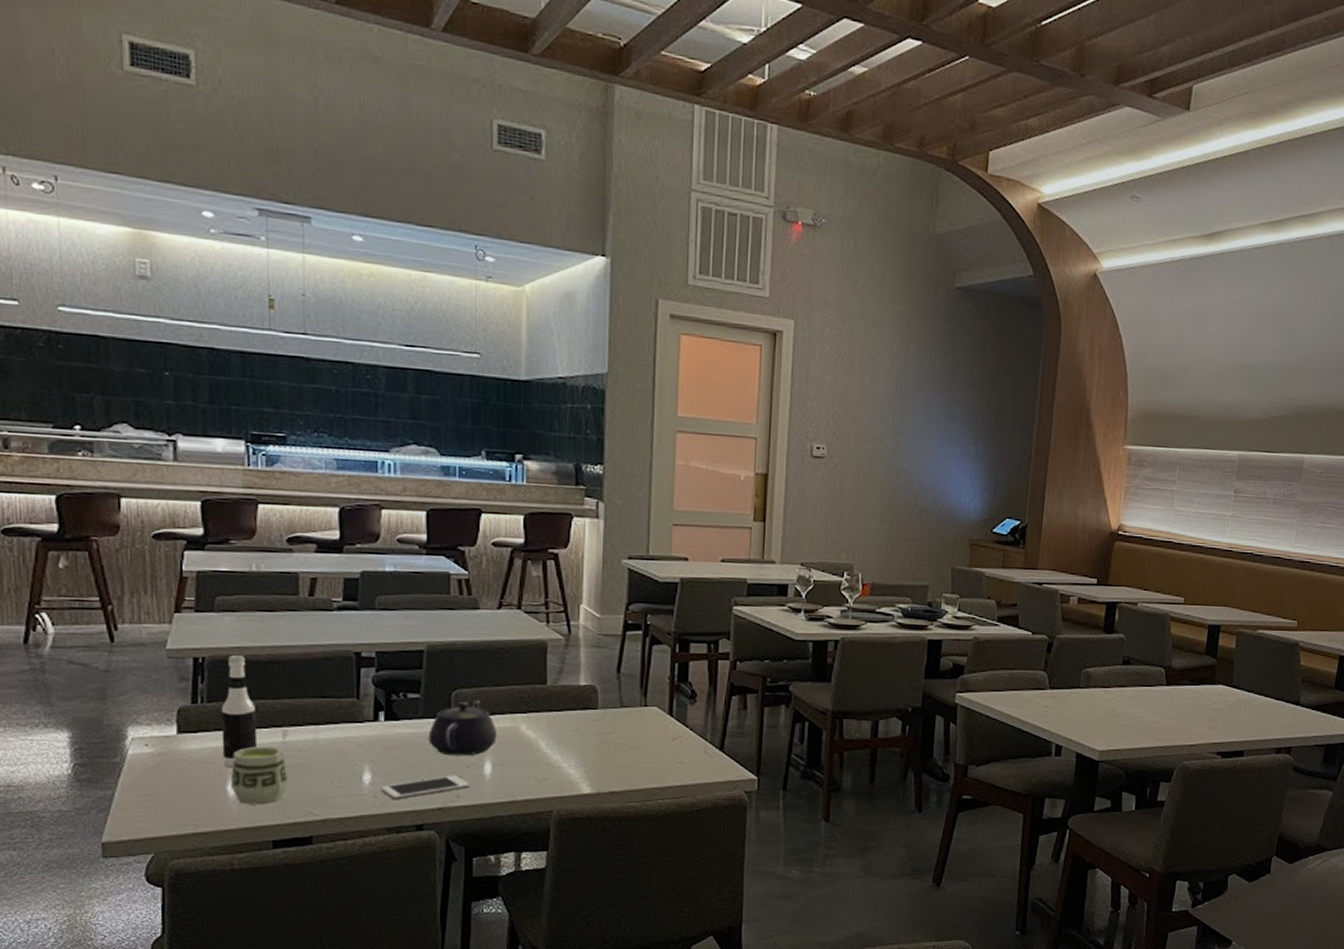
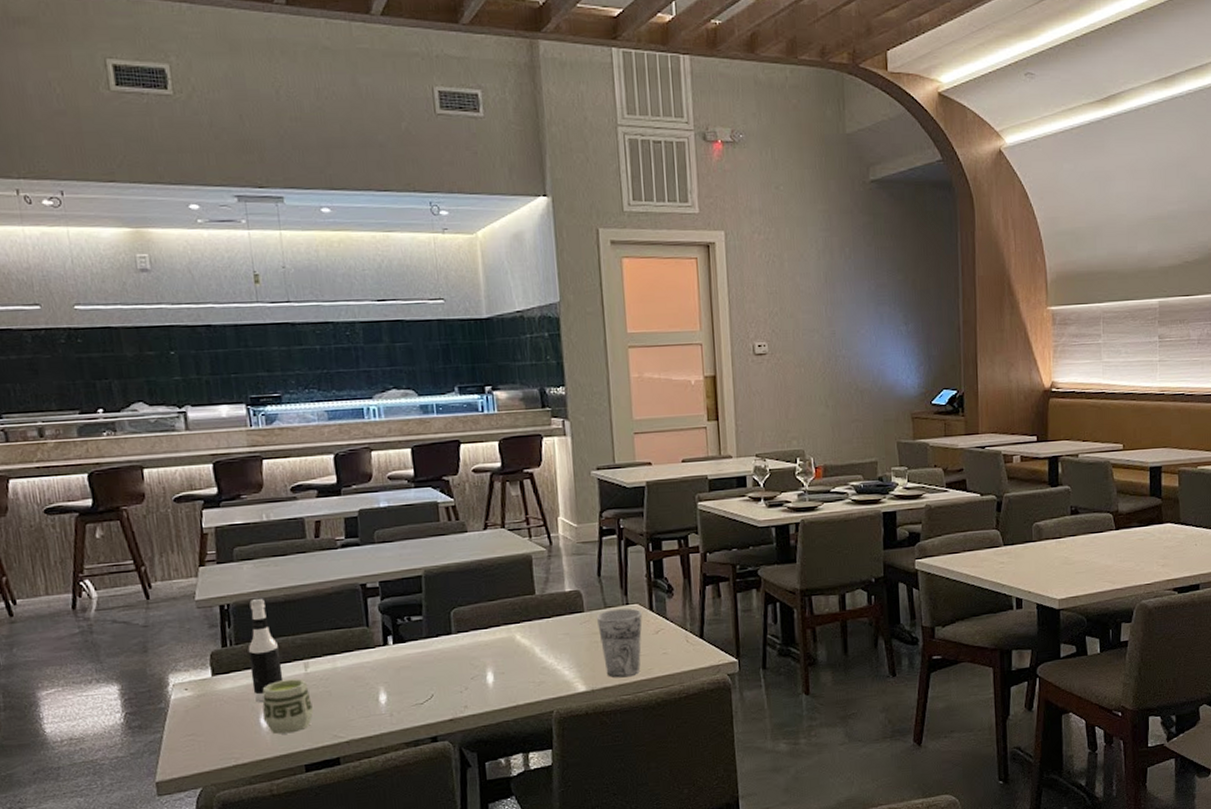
cell phone: present [381,775,470,799] -> none [396,687,475,715]
teapot: present [428,699,497,756] -> none [433,615,495,670]
cup: none [610,709,660,783] -> present [596,608,642,678]

